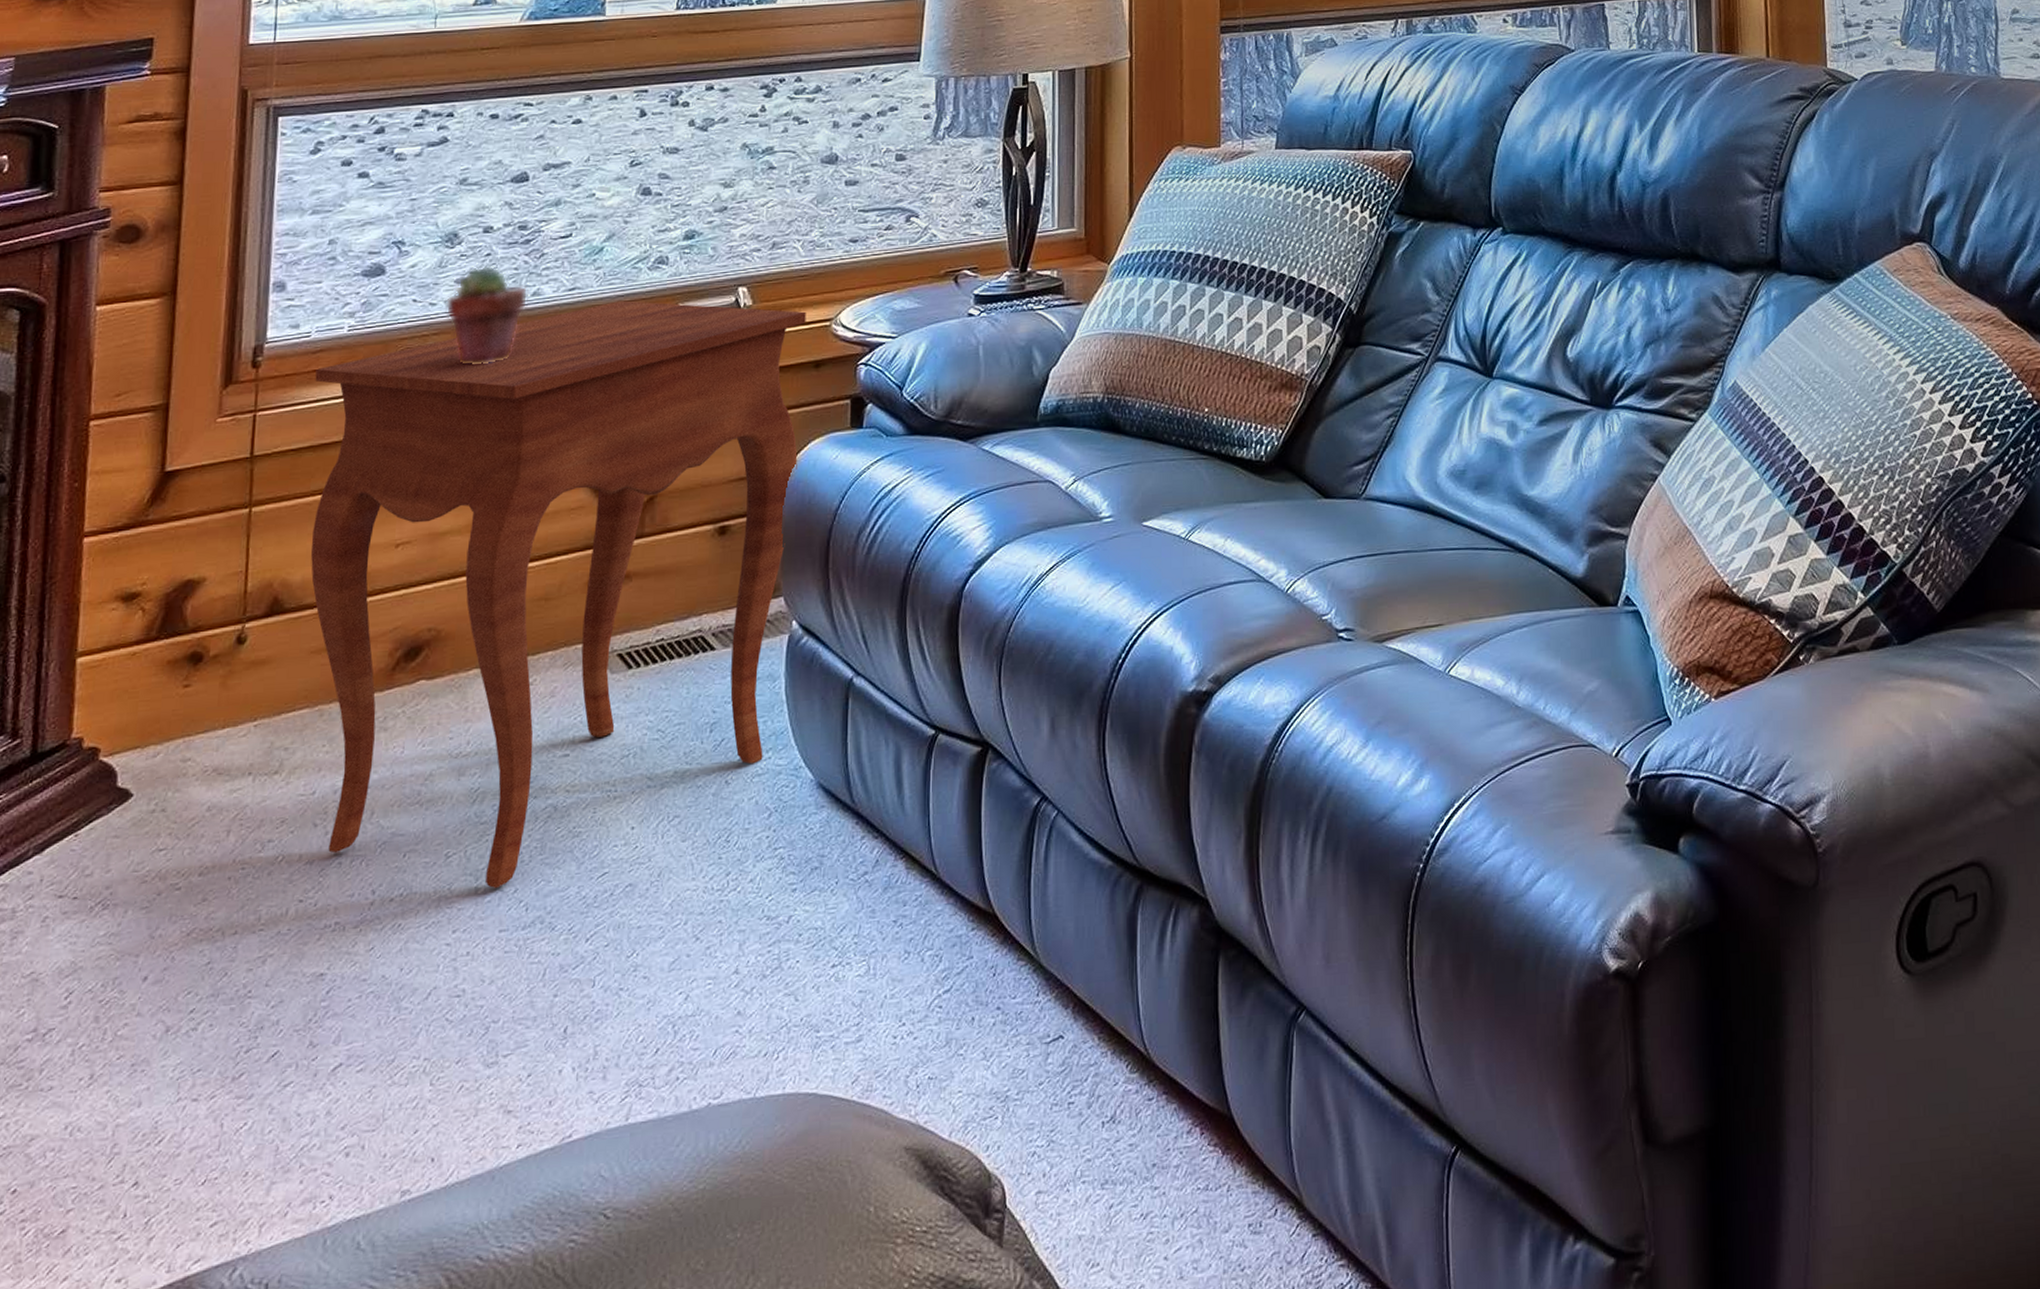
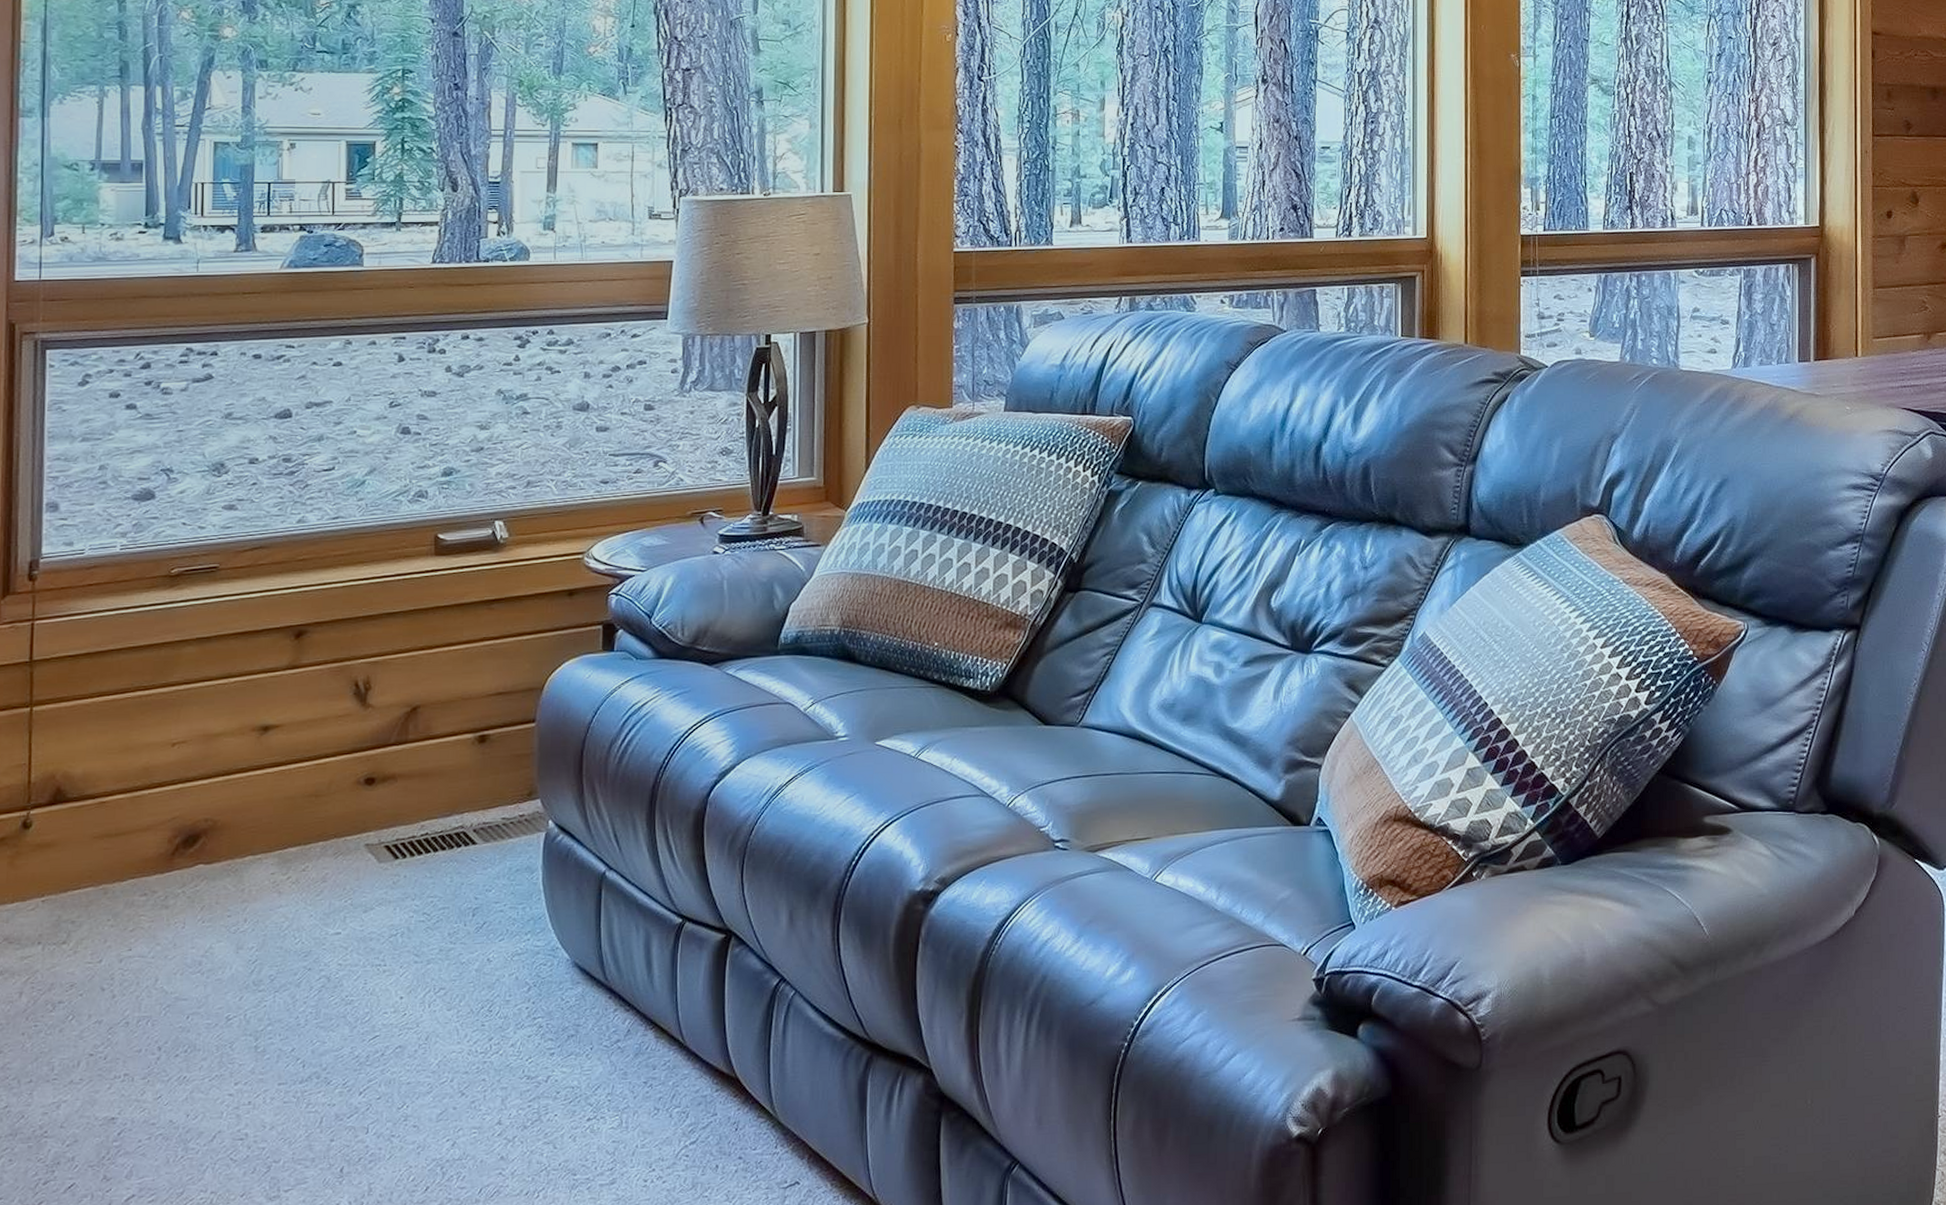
side table: present [311,300,806,889] -> none [90,530,560,1048]
potted succulent: present [445,265,529,365] -> none [214,493,294,583]

